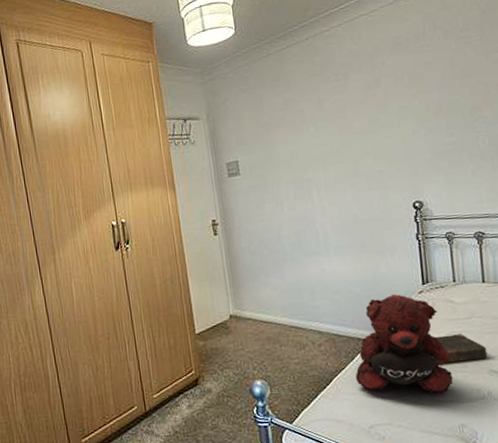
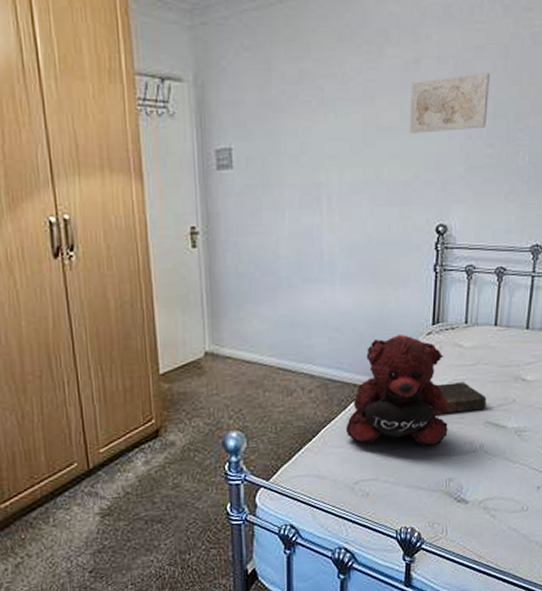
wall art: none [374,81,445,134] -> present [409,73,491,133]

